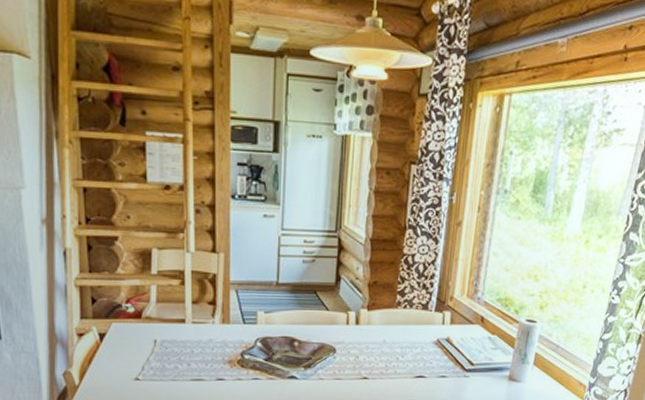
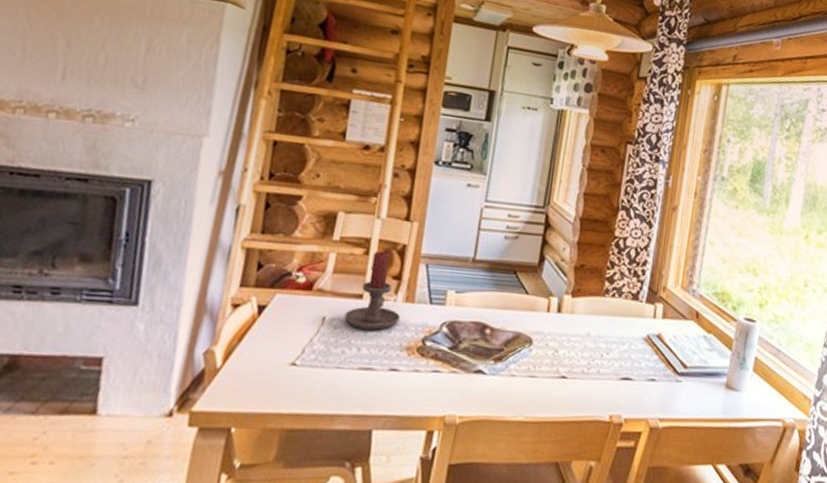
candle holder: none [173,280,219,348] -> present [344,251,400,330]

